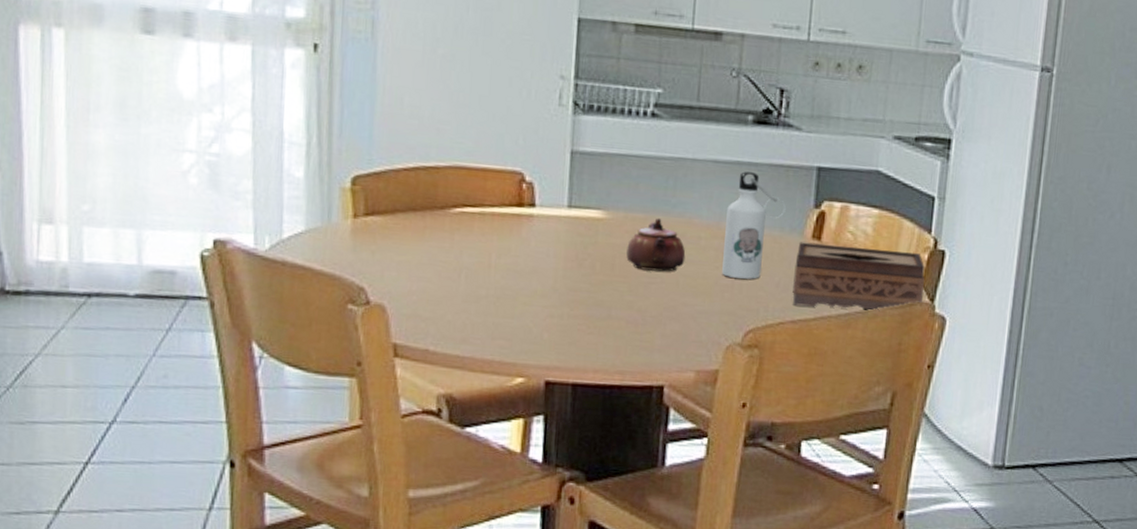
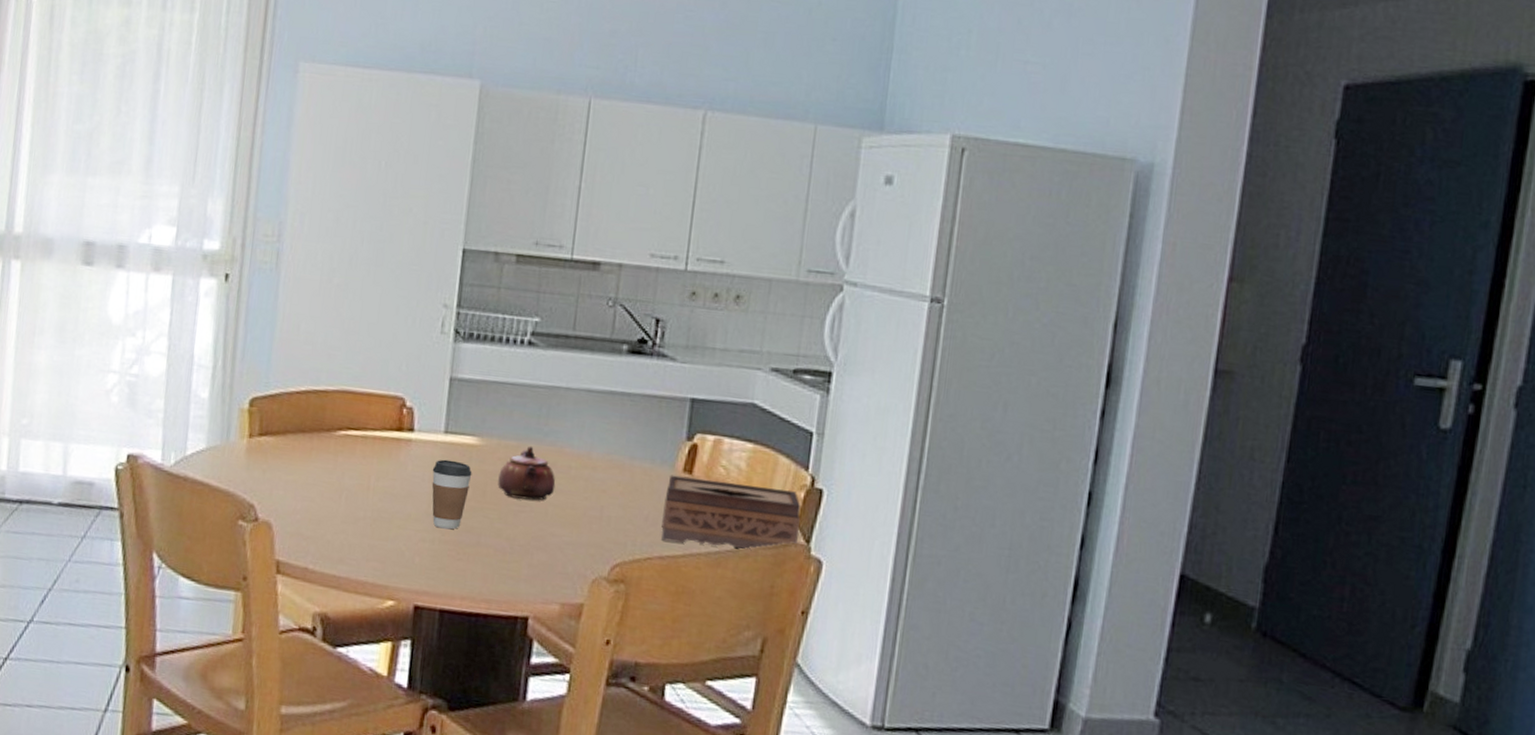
coffee cup: none [557,234,599,304] -> present [432,459,472,530]
water bottle: present [722,171,786,279] -> none [591,401,658,512]

